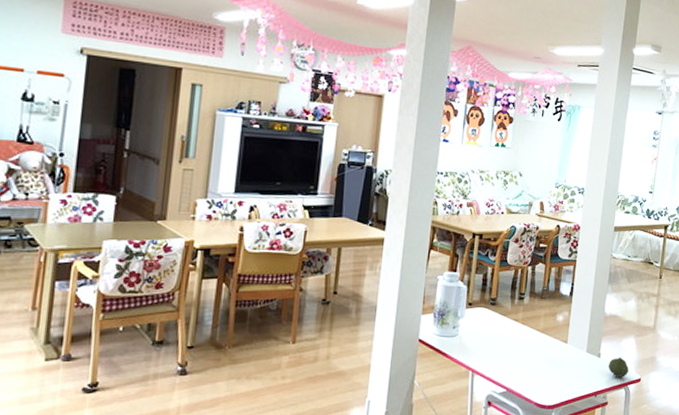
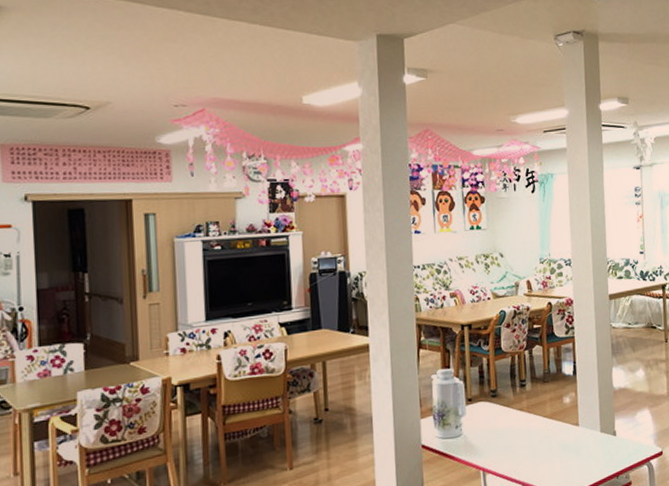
fruit: present [608,357,629,377] -> none [625,432,648,454]

